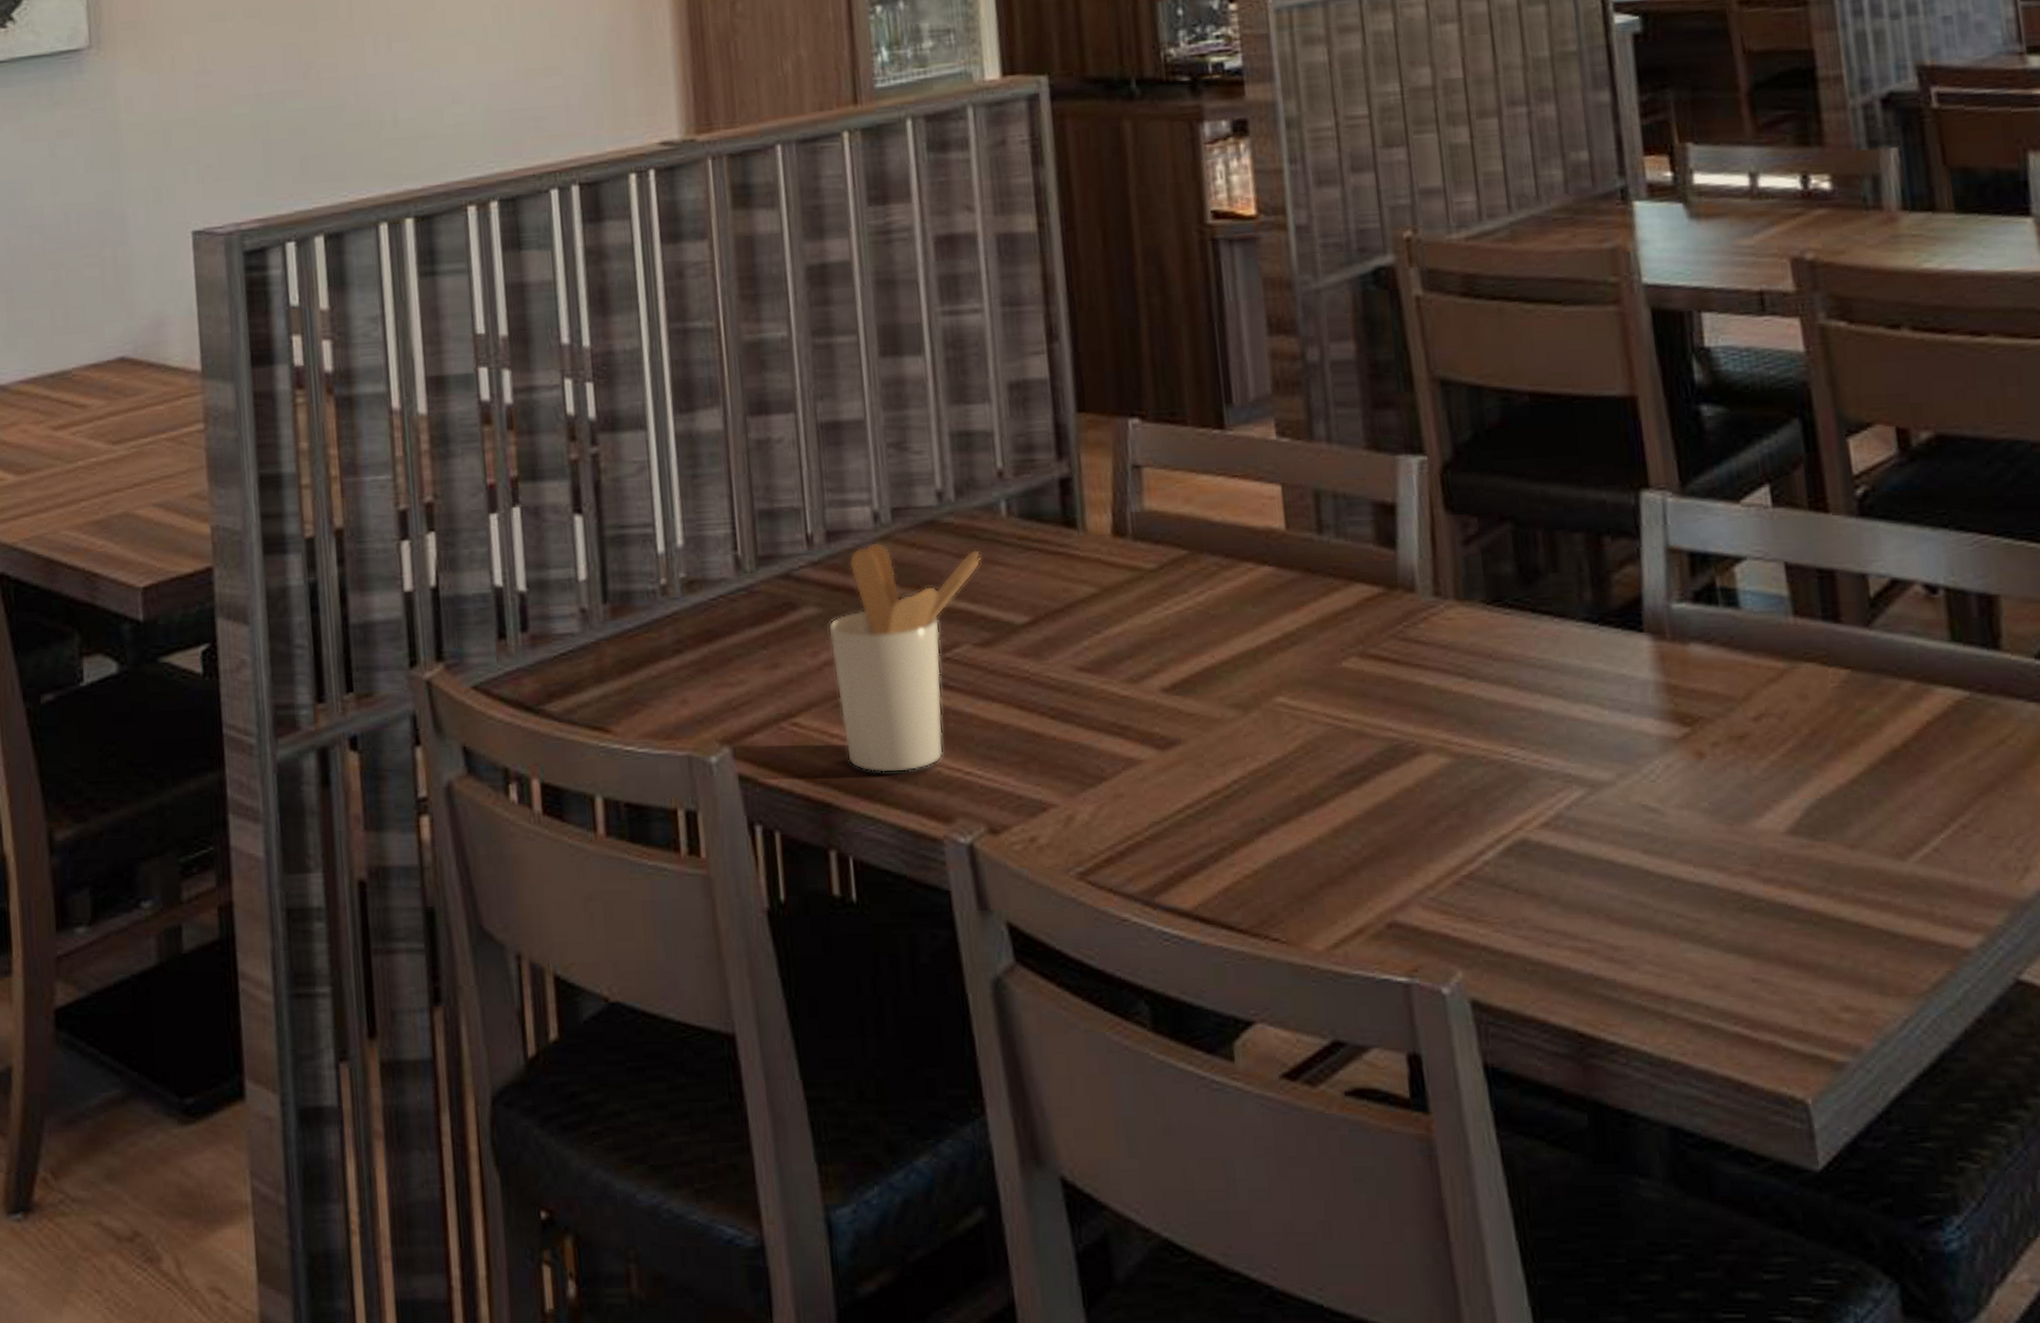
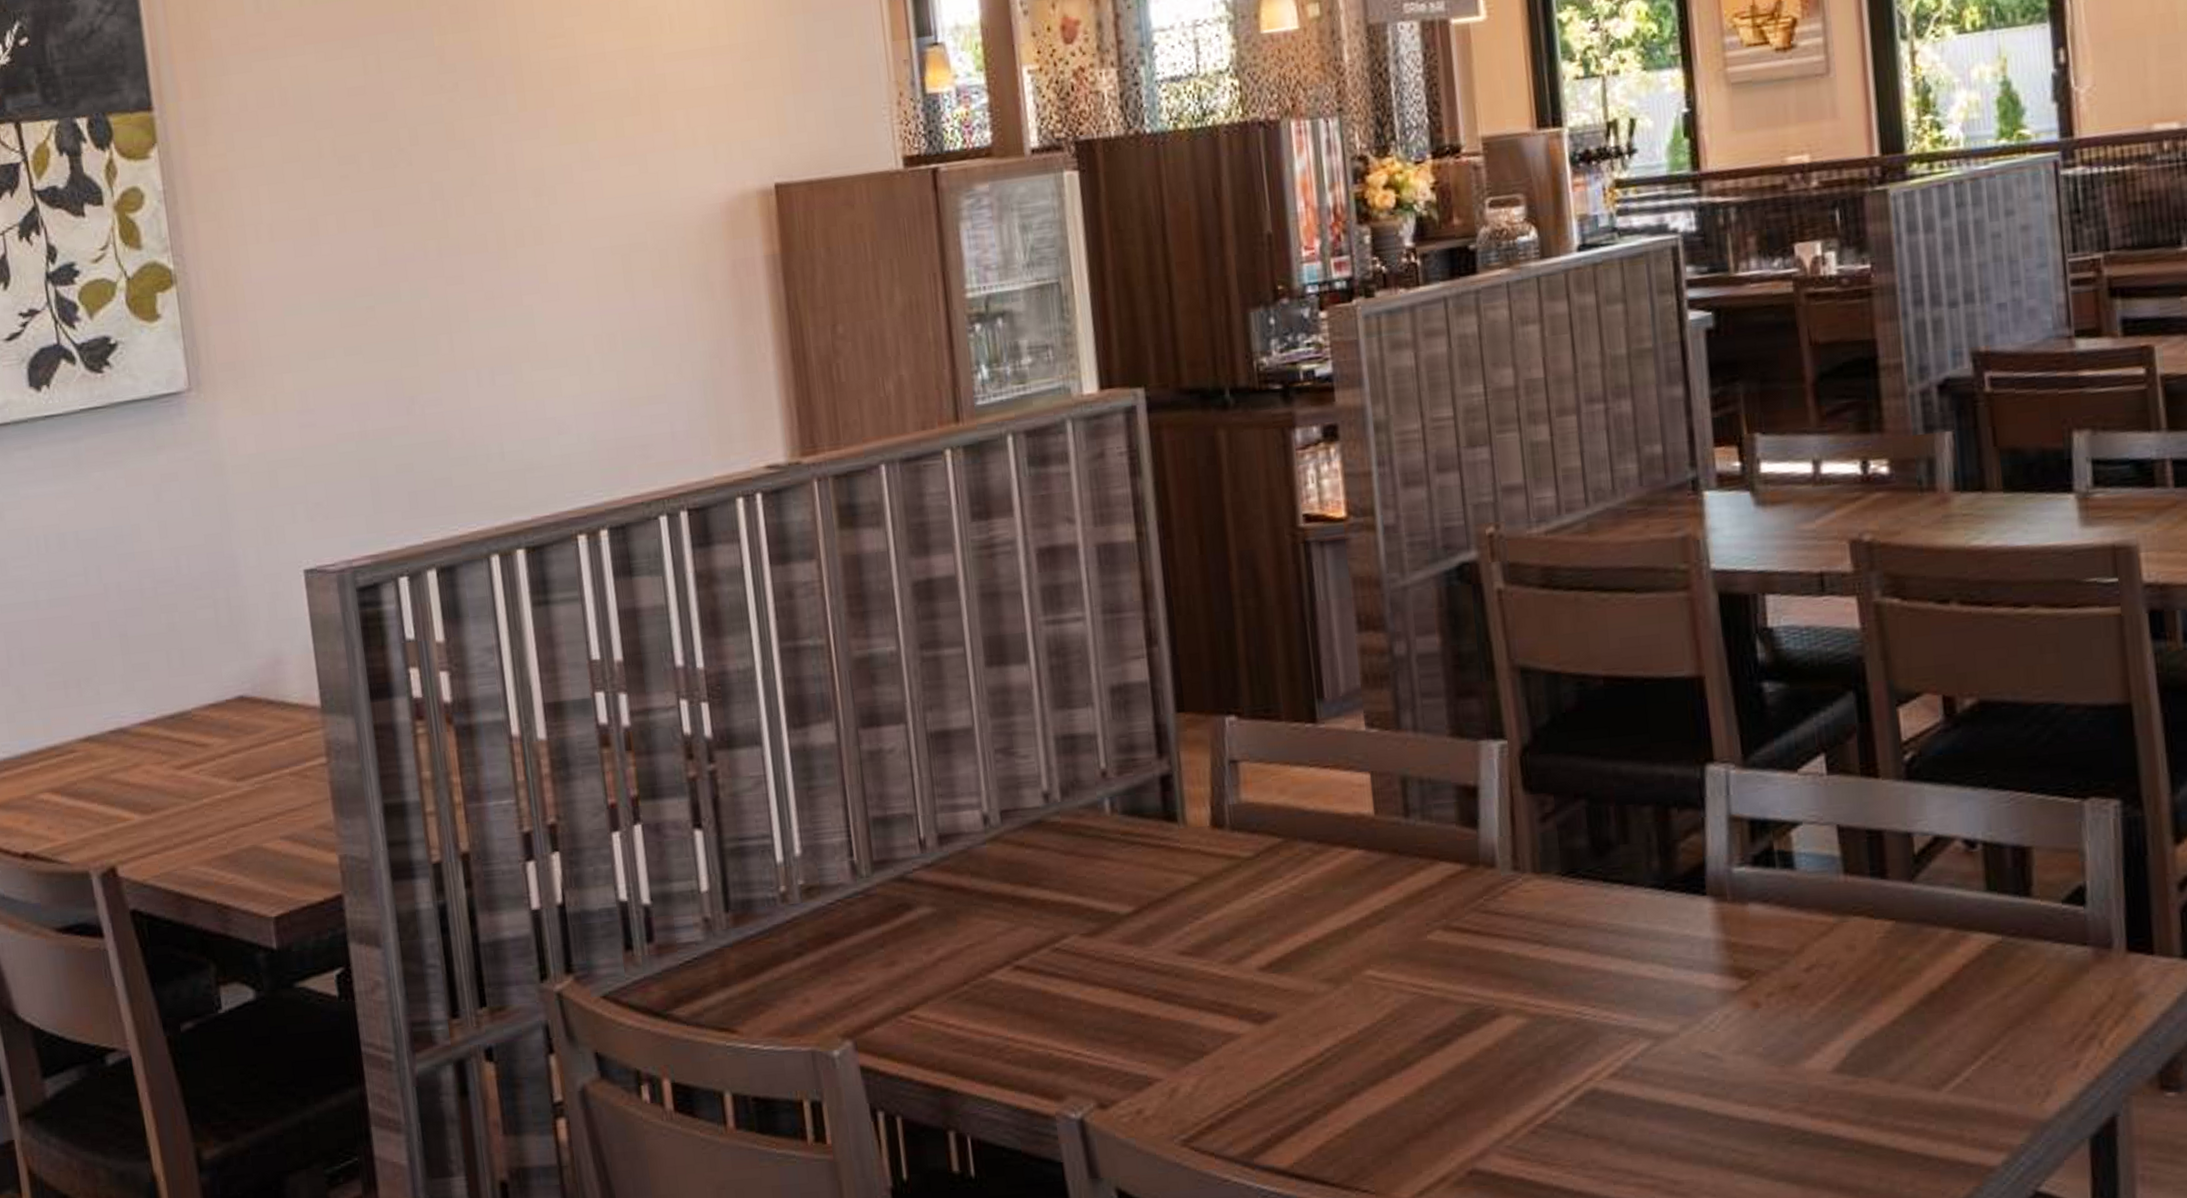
utensil holder: present [828,543,981,773] -> none [942,843,1087,1058]

